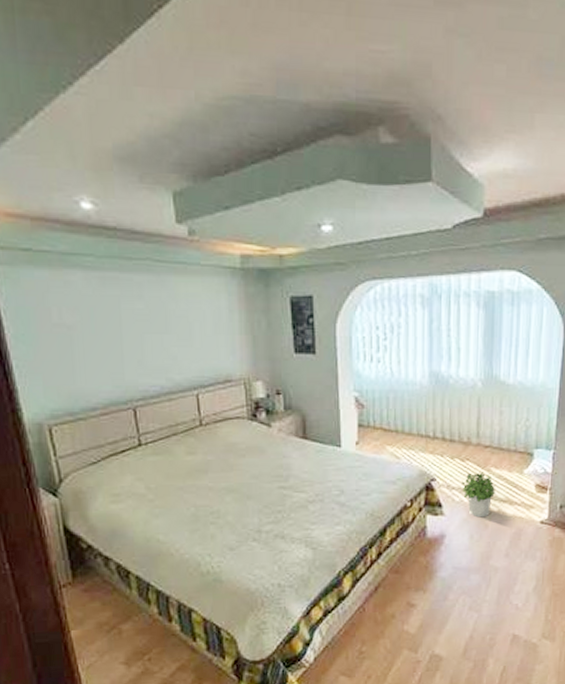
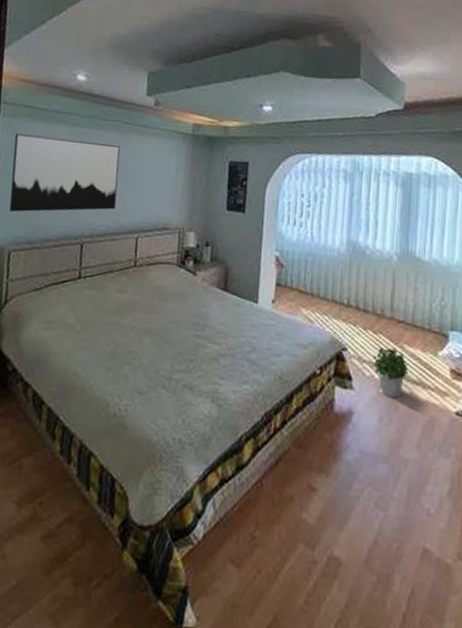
wall art: none [17,286,166,381] -> present [9,133,120,212]

